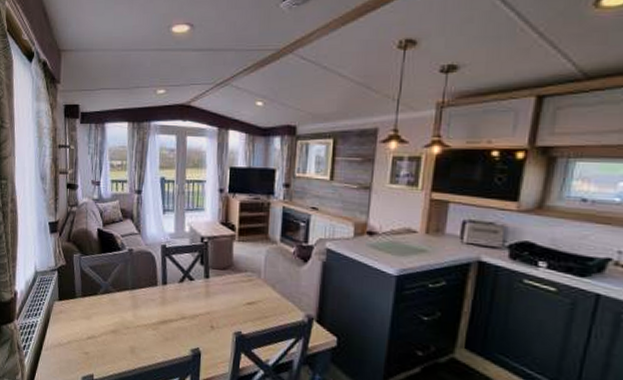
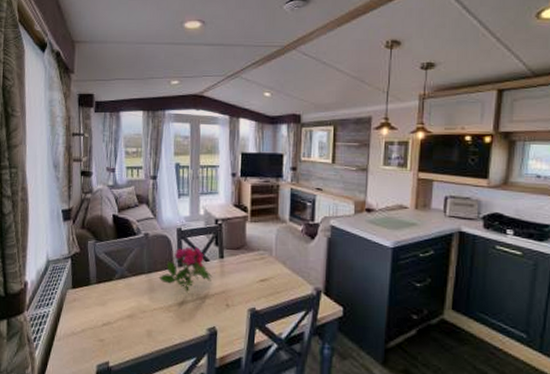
flower: none [142,264,197,312] -> present [158,246,213,293]

